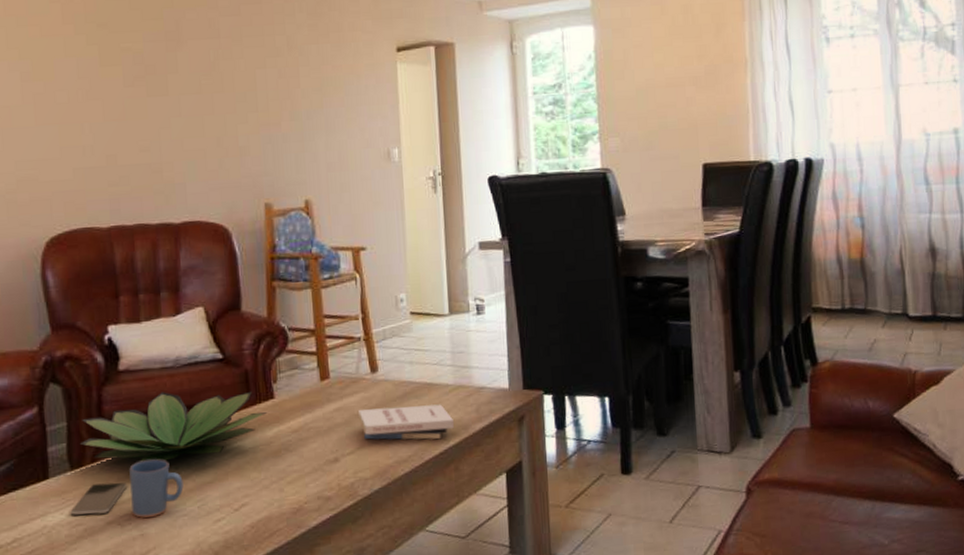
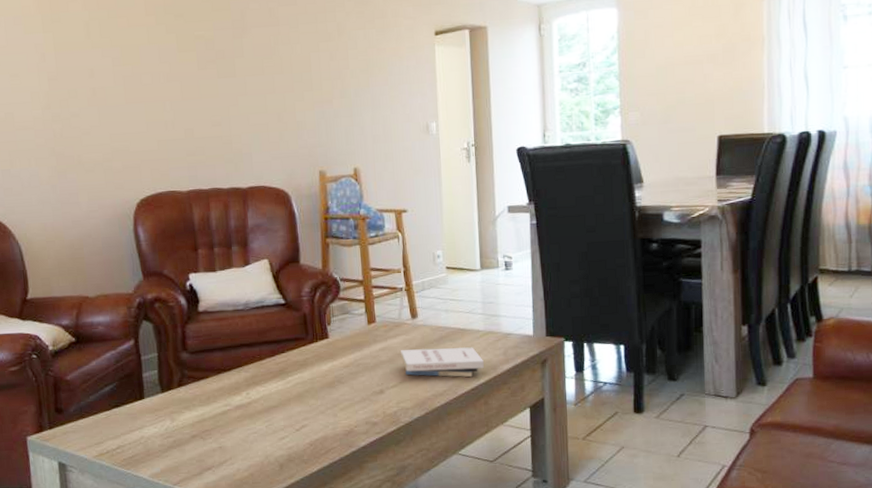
smartphone: present [70,482,128,515] -> none [162,404,208,429]
decorative plant: present [79,391,267,464] -> none [168,330,322,389]
mug: present [129,459,184,518] -> none [209,386,254,433]

